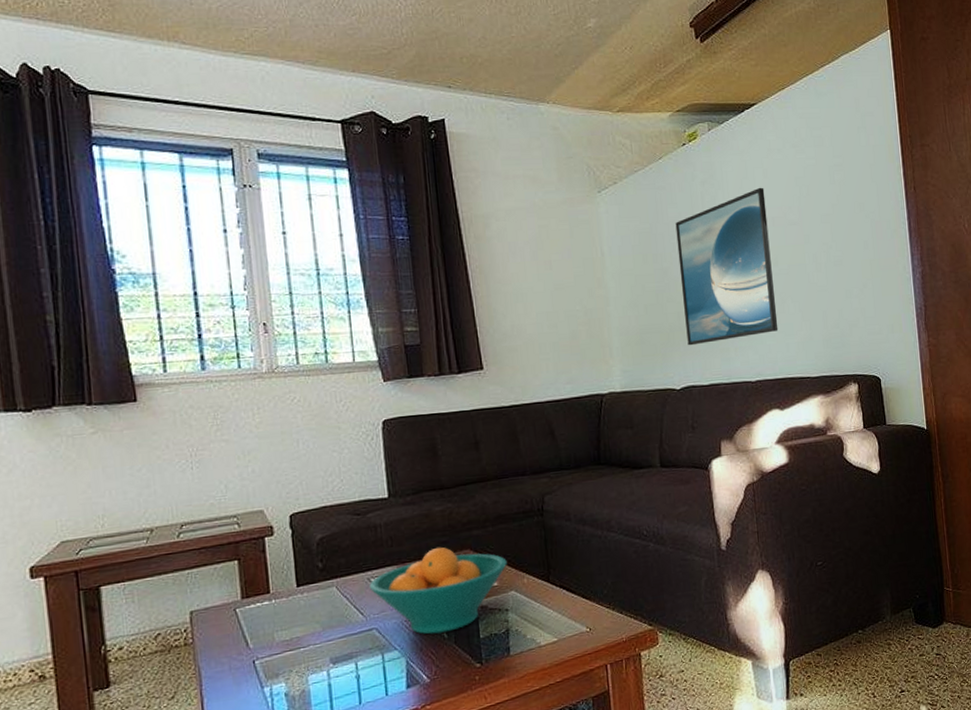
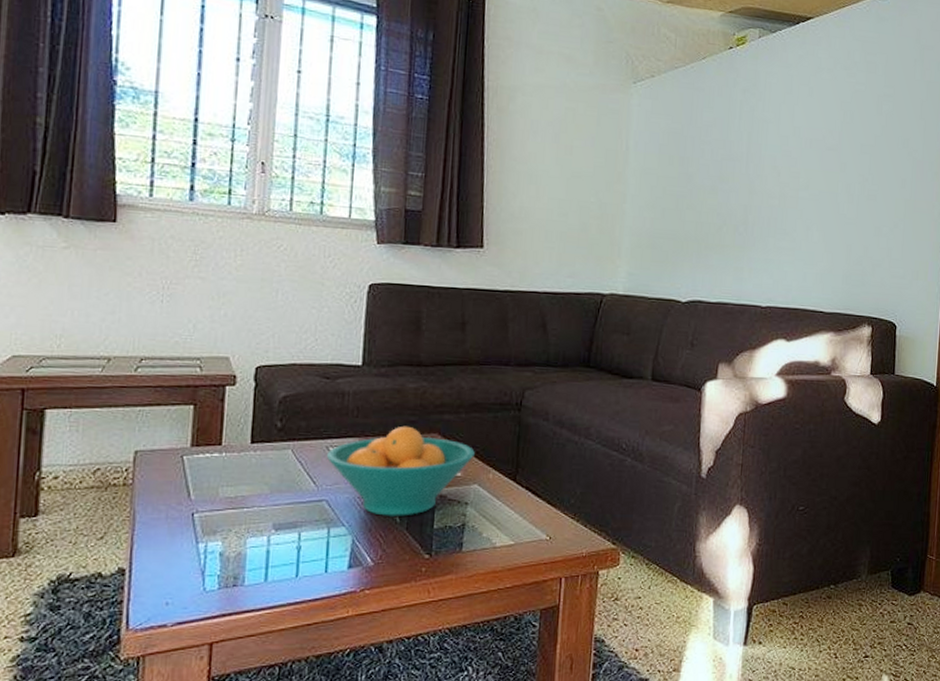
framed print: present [675,187,779,346] -> none [701,105,807,259]

